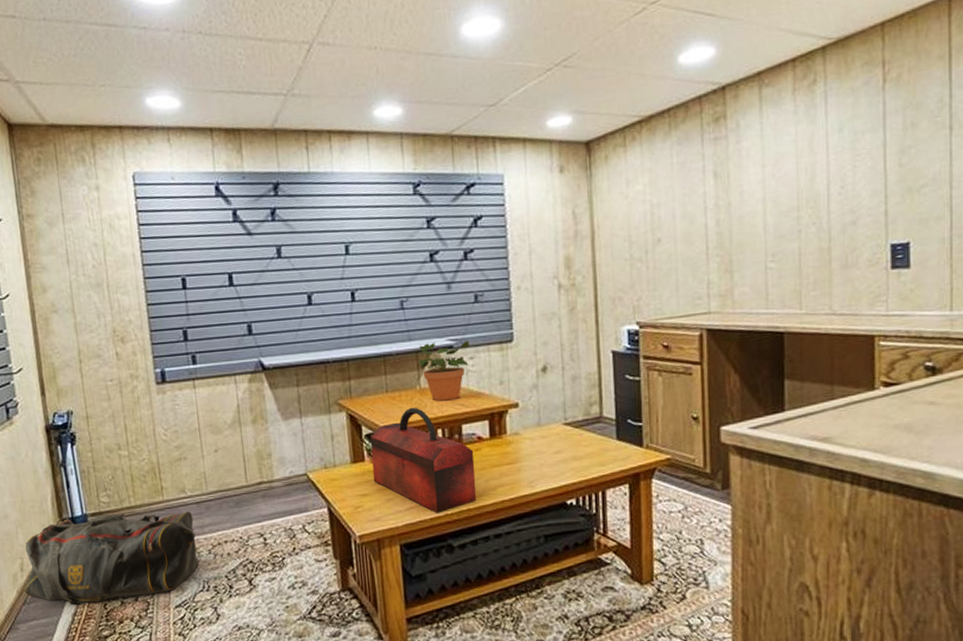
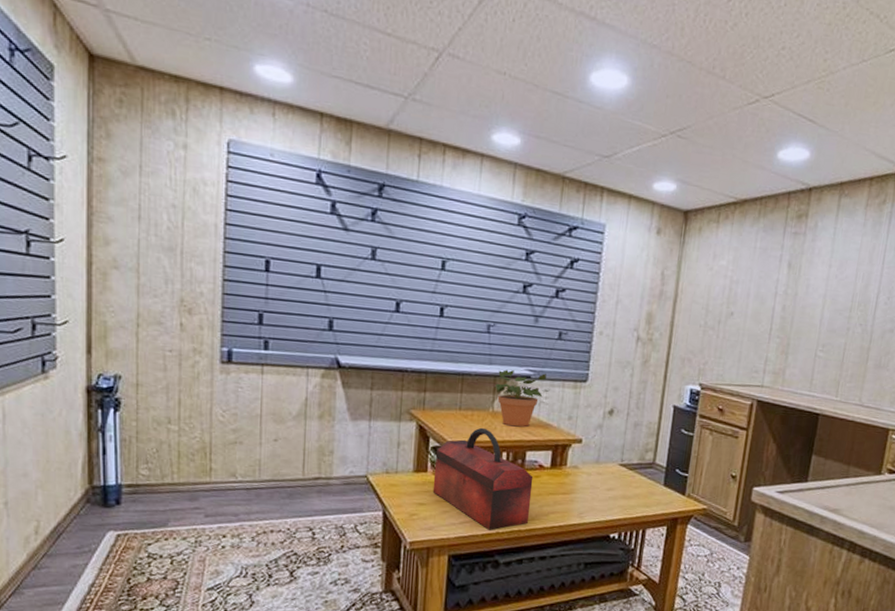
duffel bag: present [23,511,200,605] -> none [35,486,241,578]

